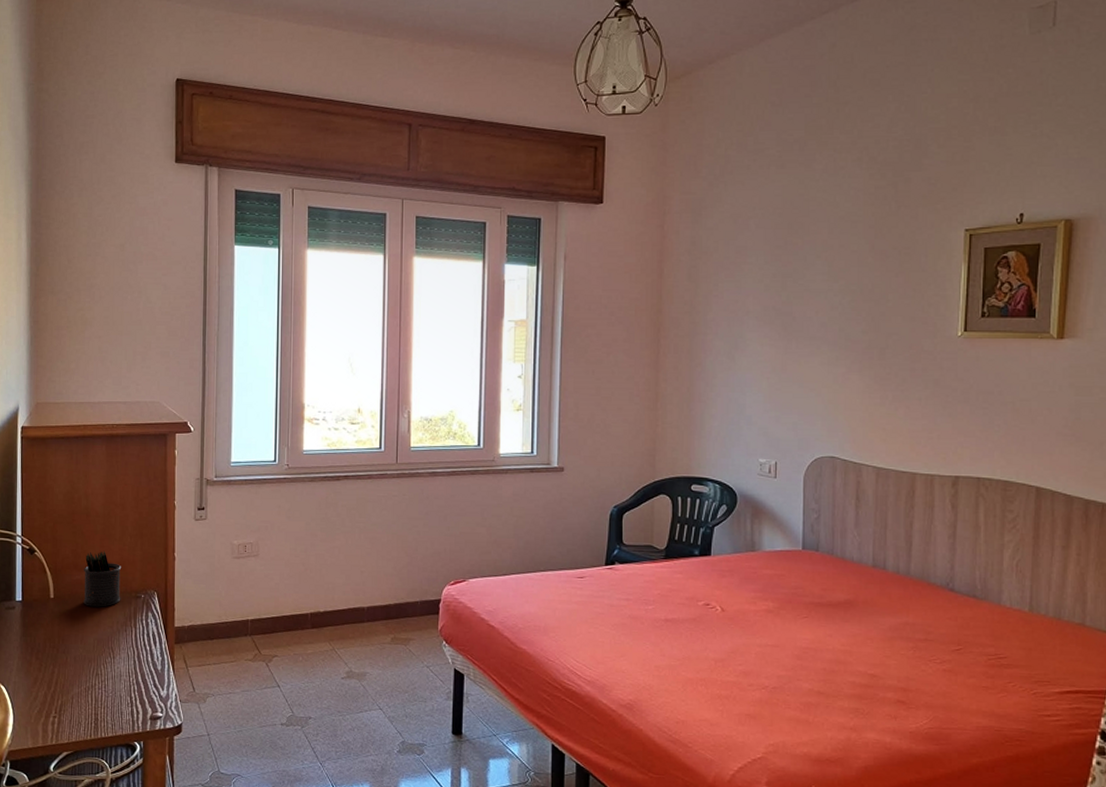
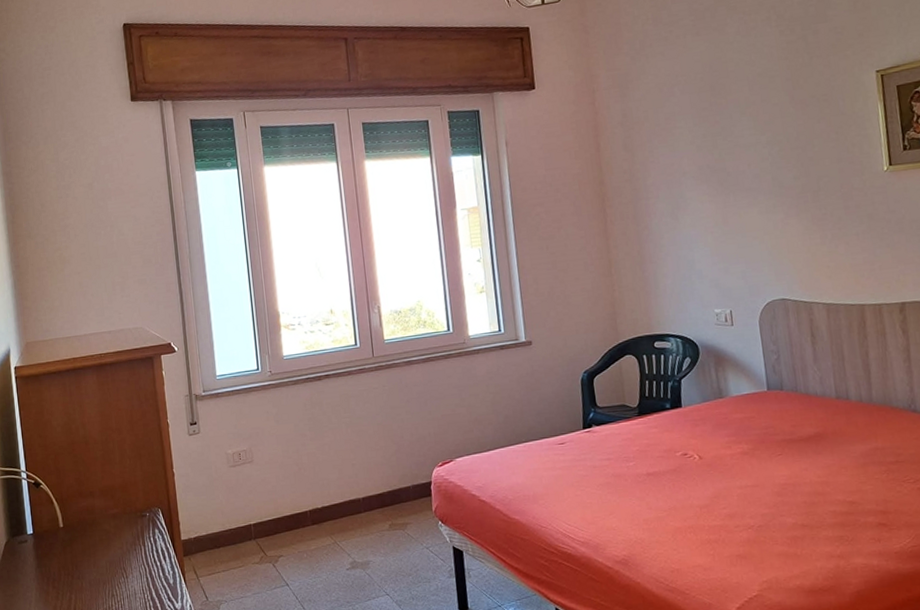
pen holder: present [83,550,122,607] -> none [89,475,127,531]

